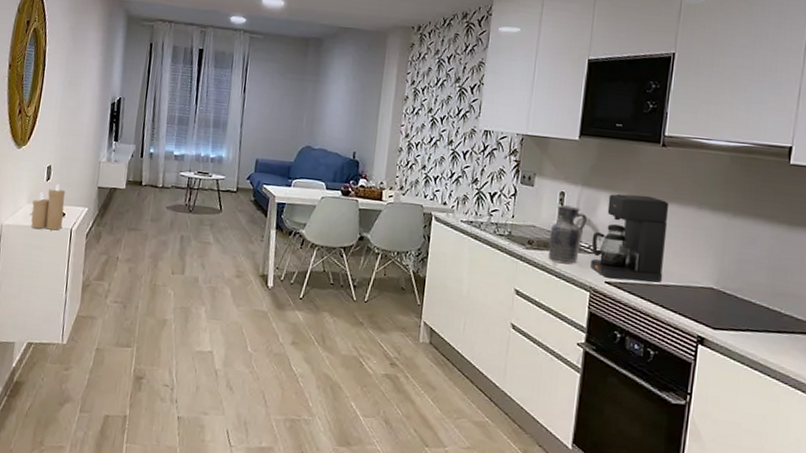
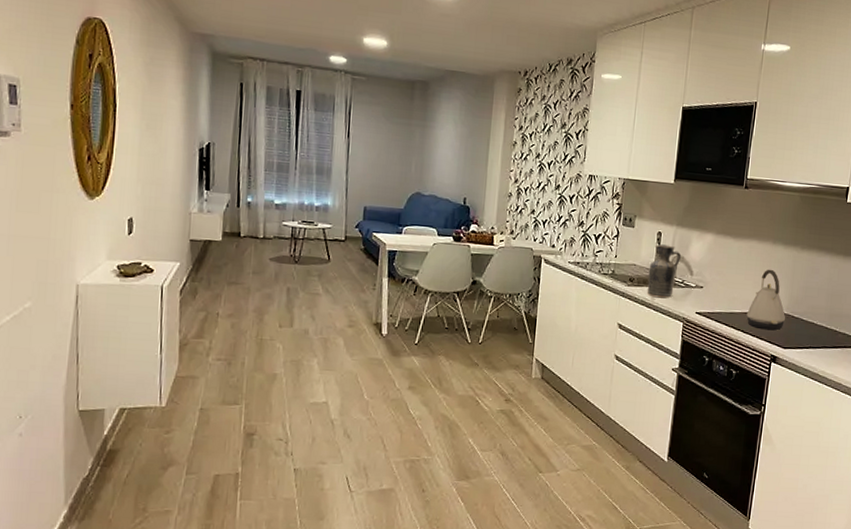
candle: present [31,183,65,231] -> none [113,237,152,288]
coffee maker: present [590,193,669,283] -> none [683,232,750,311]
kettle: none [666,237,716,308] -> present [746,269,786,331]

